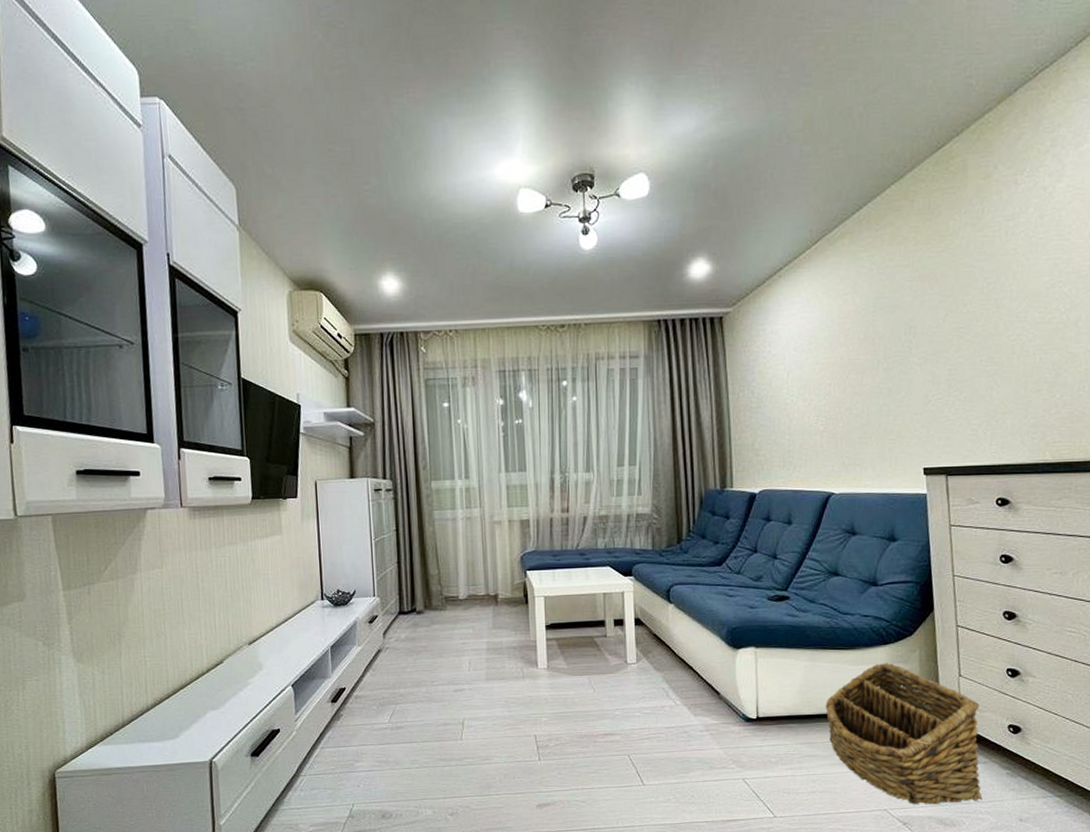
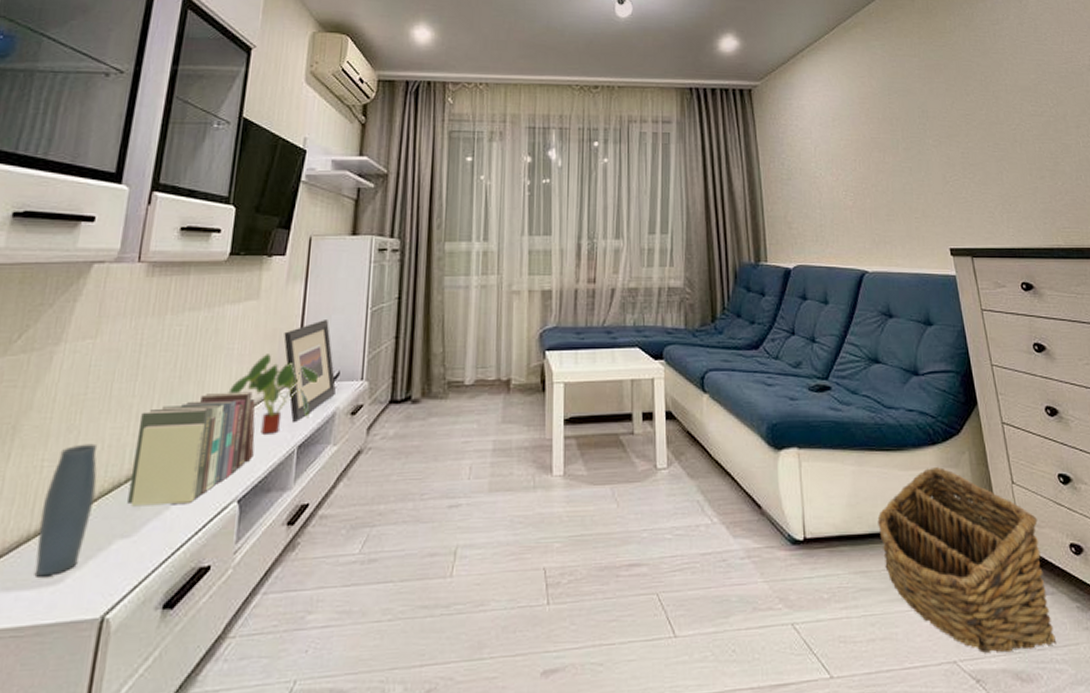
vase: none [152,645,188,734] -> present [34,443,98,577]
books: none [208,606,298,689] -> present [127,391,255,507]
plant: none [270,577,339,638] -> present [228,354,319,434]
picture frame: none [306,549,354,630] -> present [283,320,336,424]

